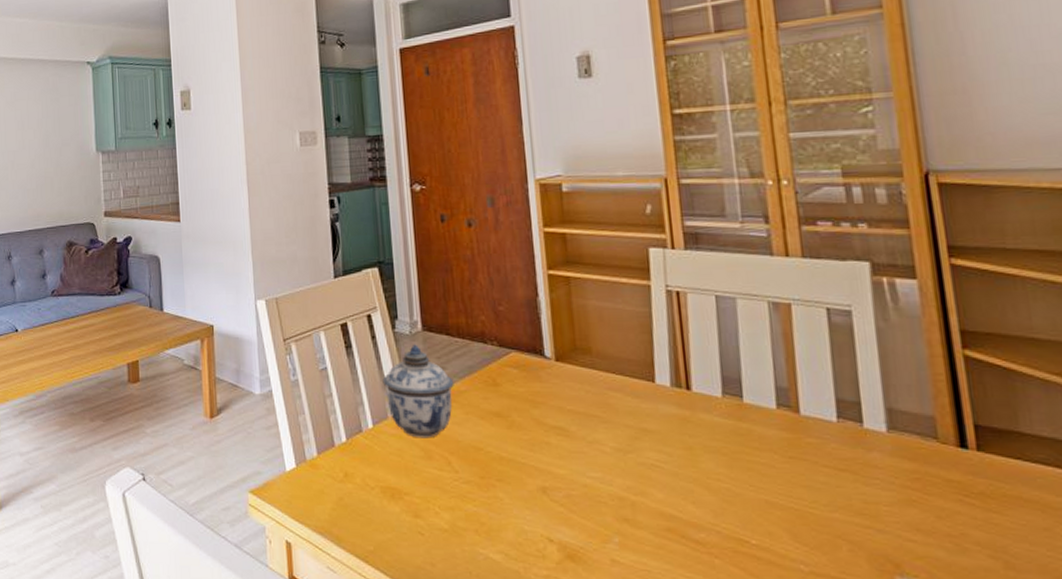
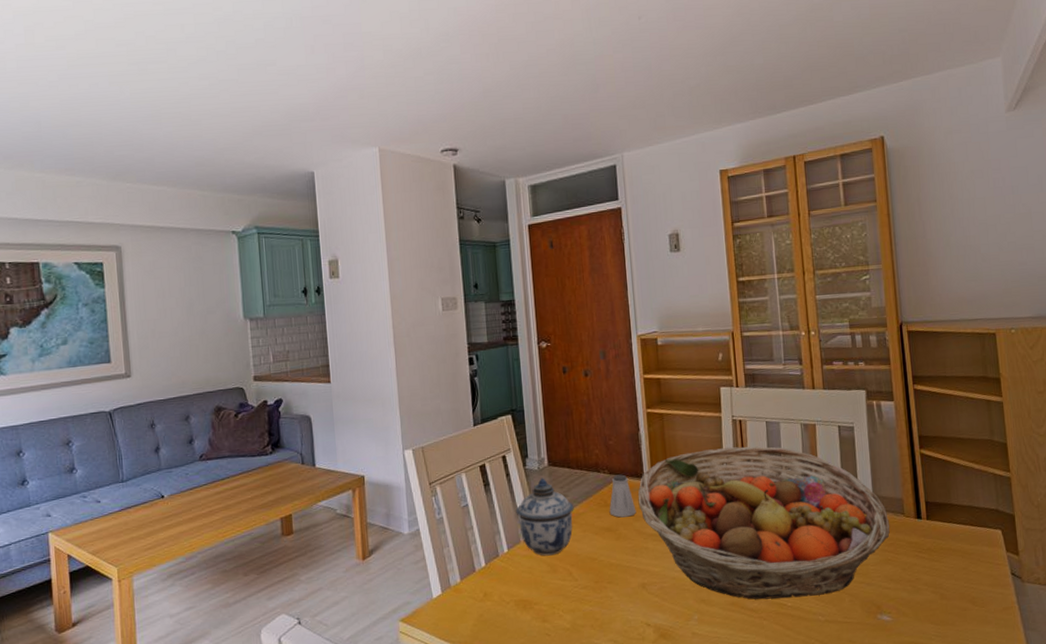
saltshaker: none [498,348,535,402] -> present [609,474,637,518]
fruit basket: none [536,324,915,536] -> present [637,446,890,600]

